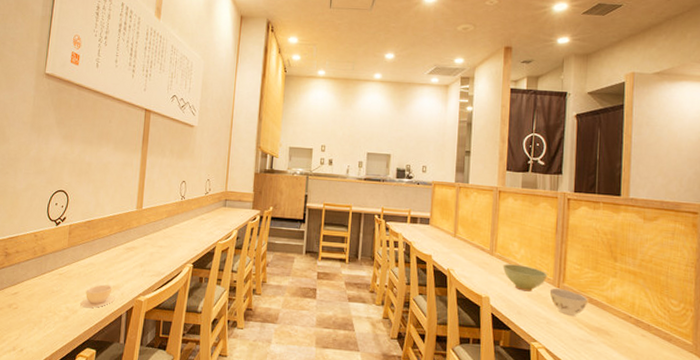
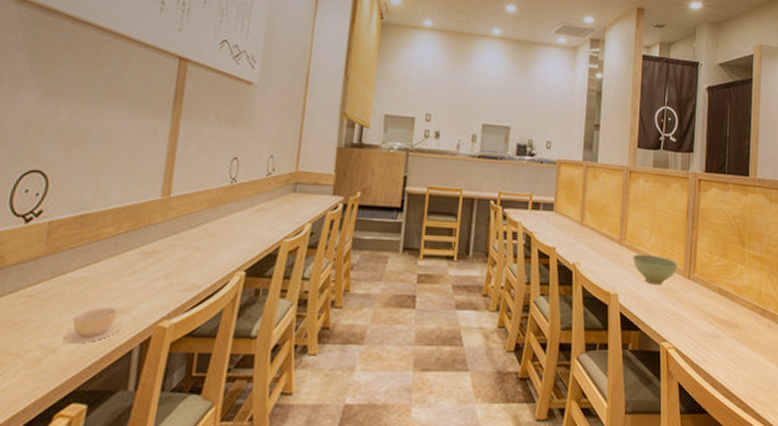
teacup: present [549,288,589,317] -> none [680,279,718,310]

